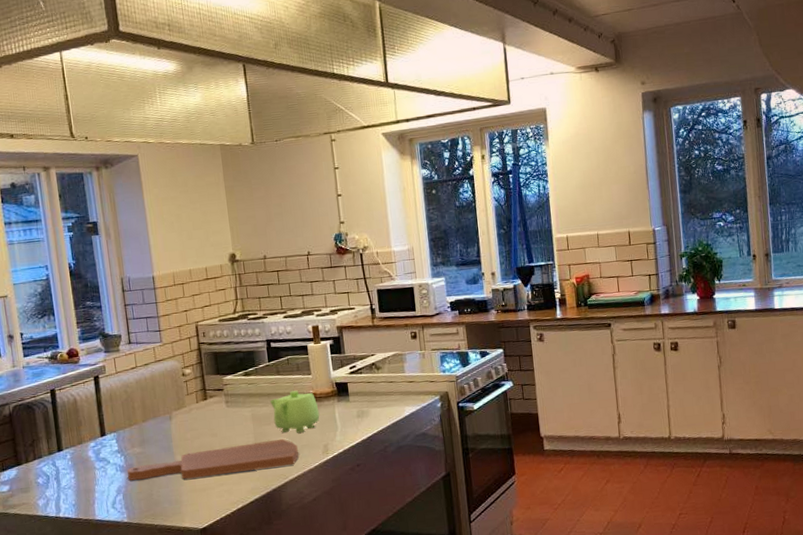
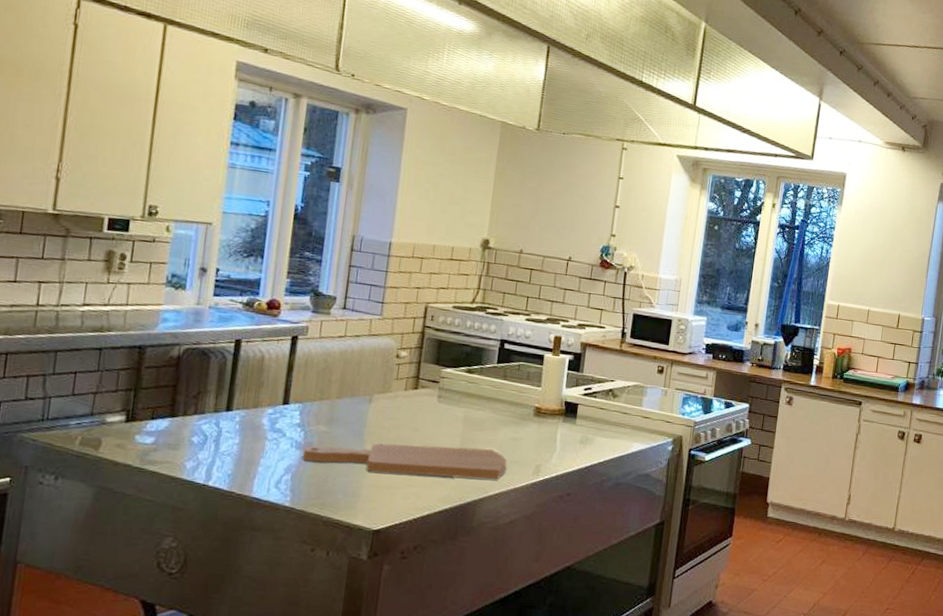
teapot: present [269,390,320,433] -> none [487,400,541,447]

